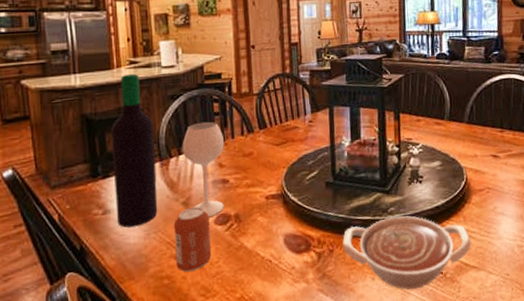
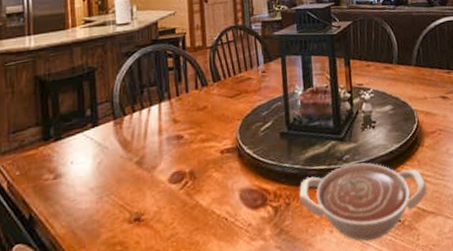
wine bottle: present [111,73,224,228] -> none [65,32,179,192]
can: present [173,207,212,273] -> none [127,165,167,237]

